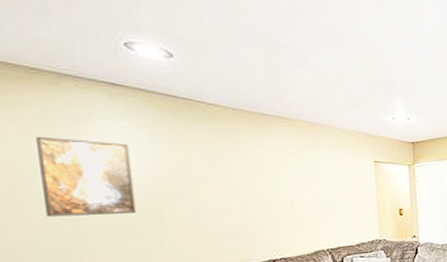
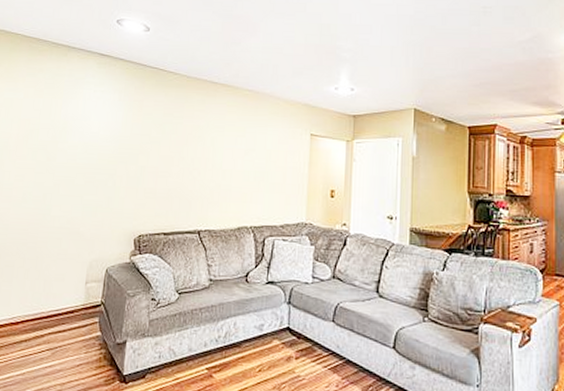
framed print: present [36,136,137,217] -> none [37,97,103,170]

